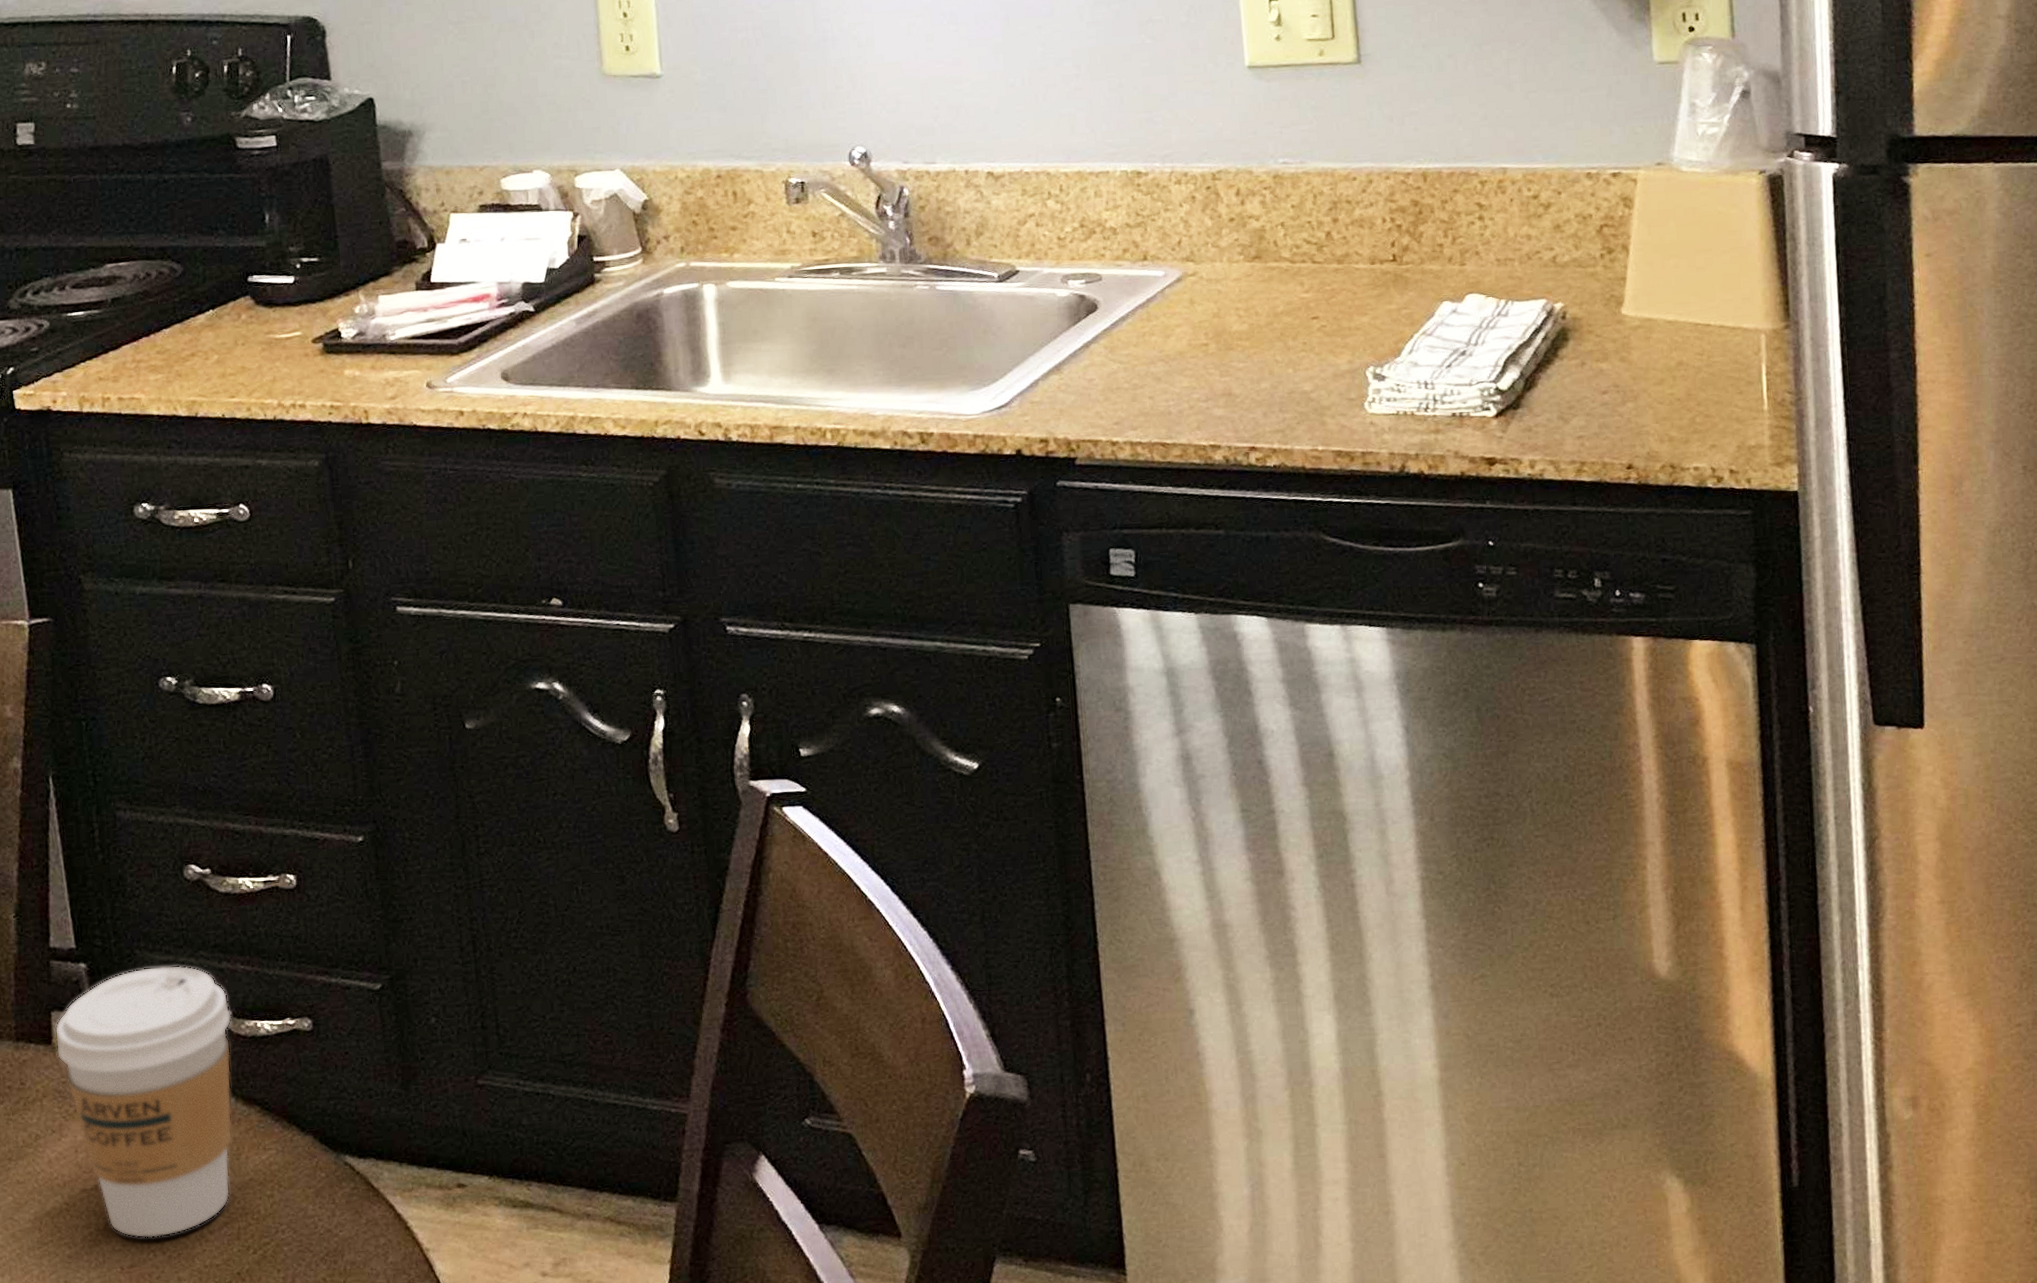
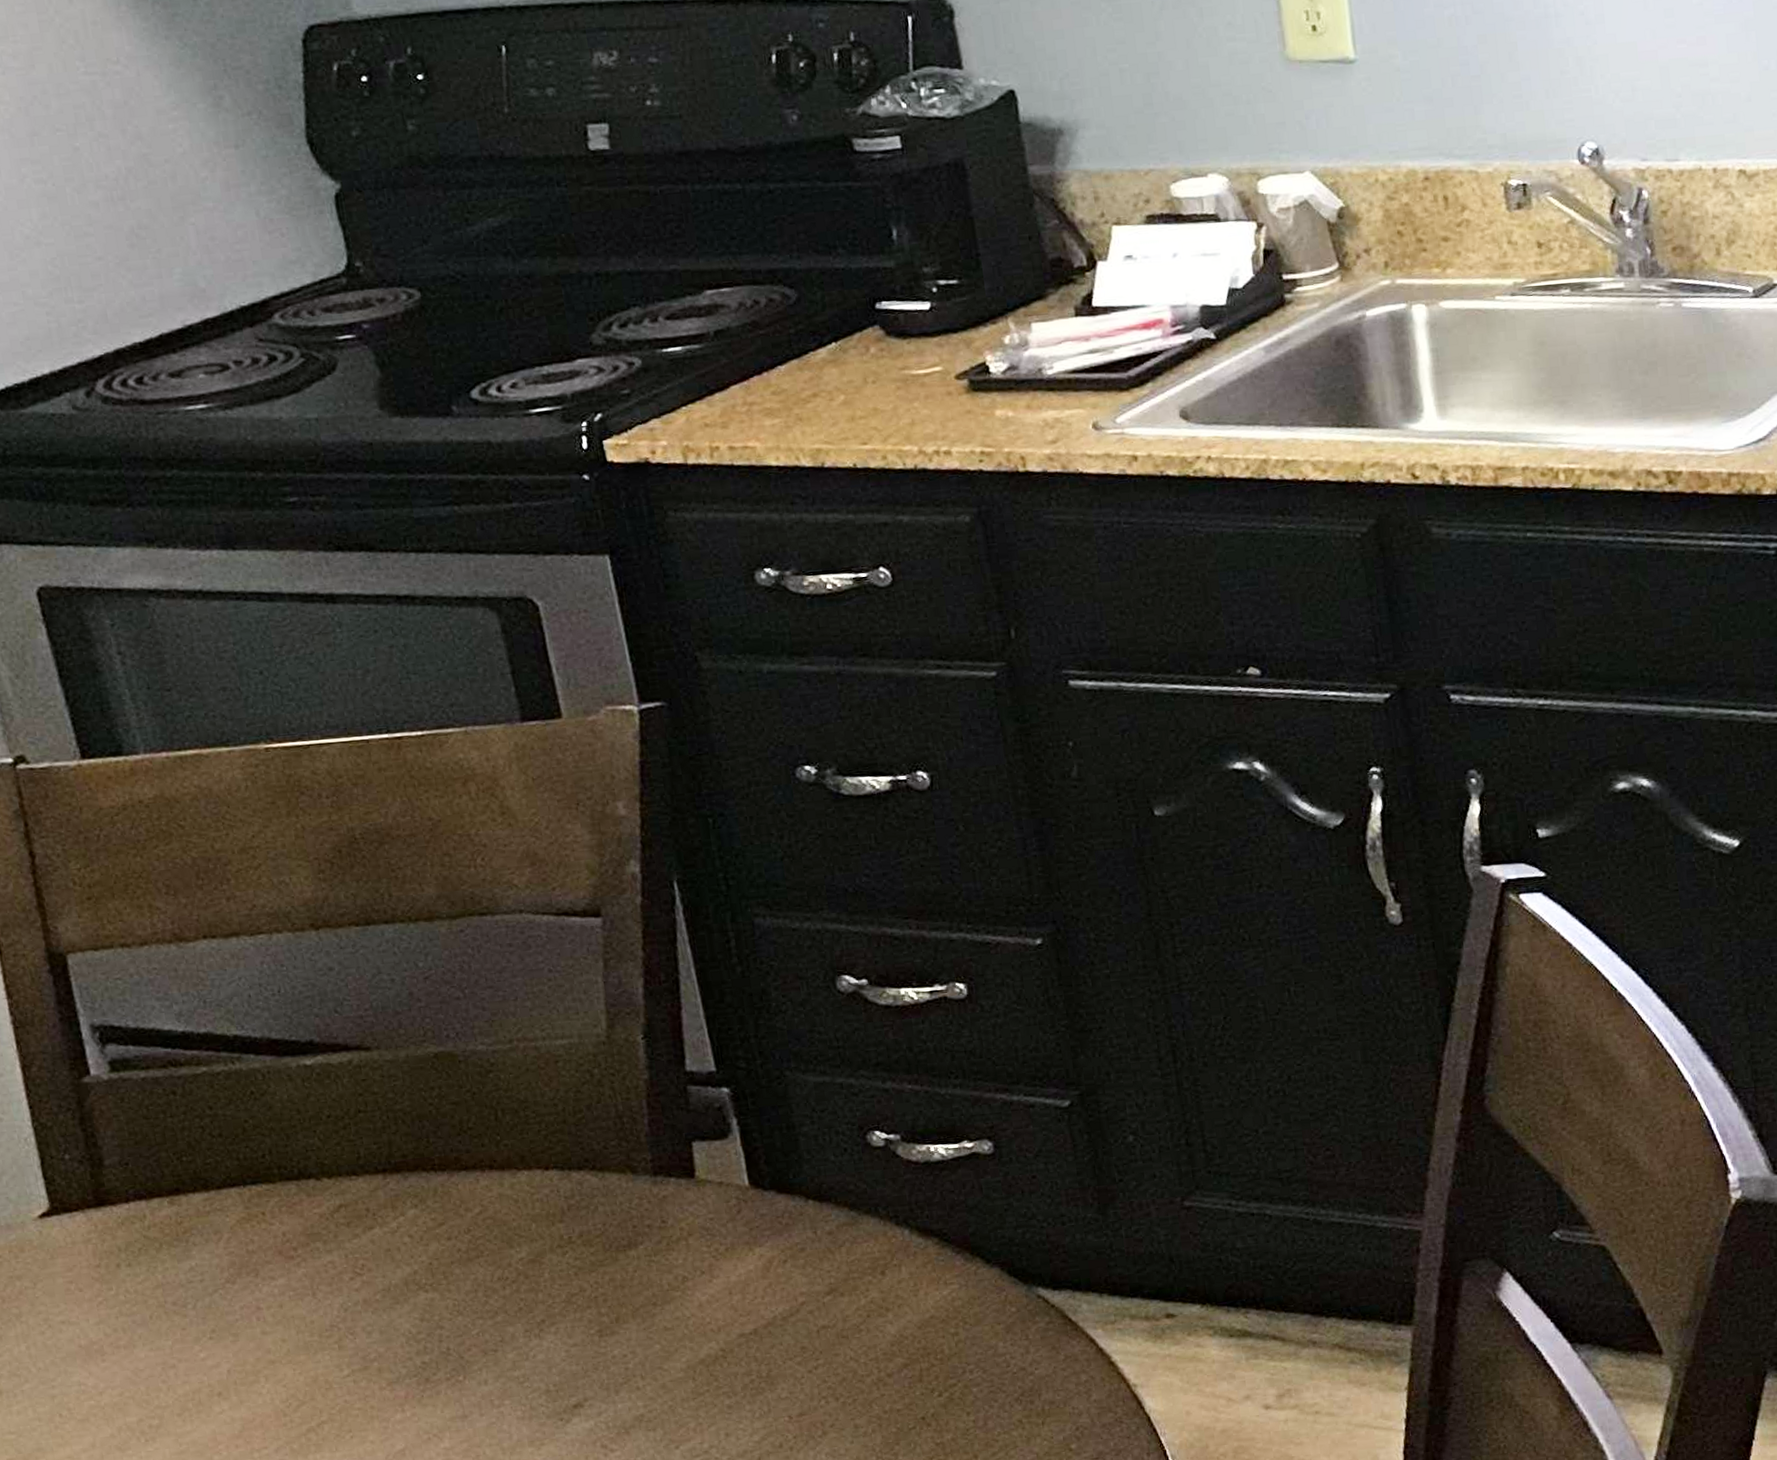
coffee cup: present [54,965,232,1238] -> none [697,1086,909,1385]

